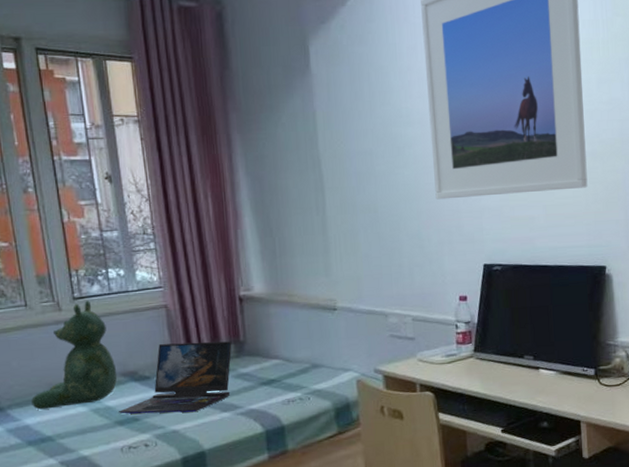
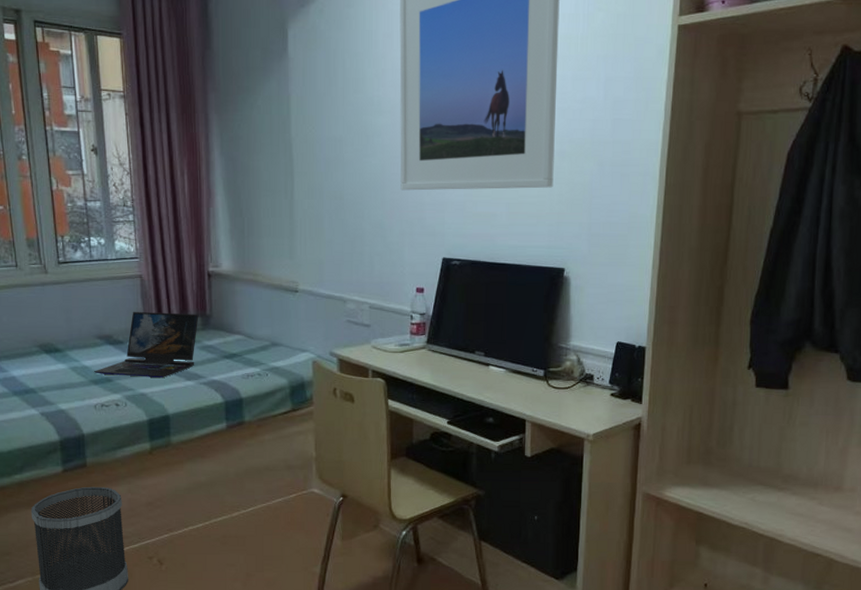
teddy bear: present [31,301,118,410] -> none [18,266,94,363]

